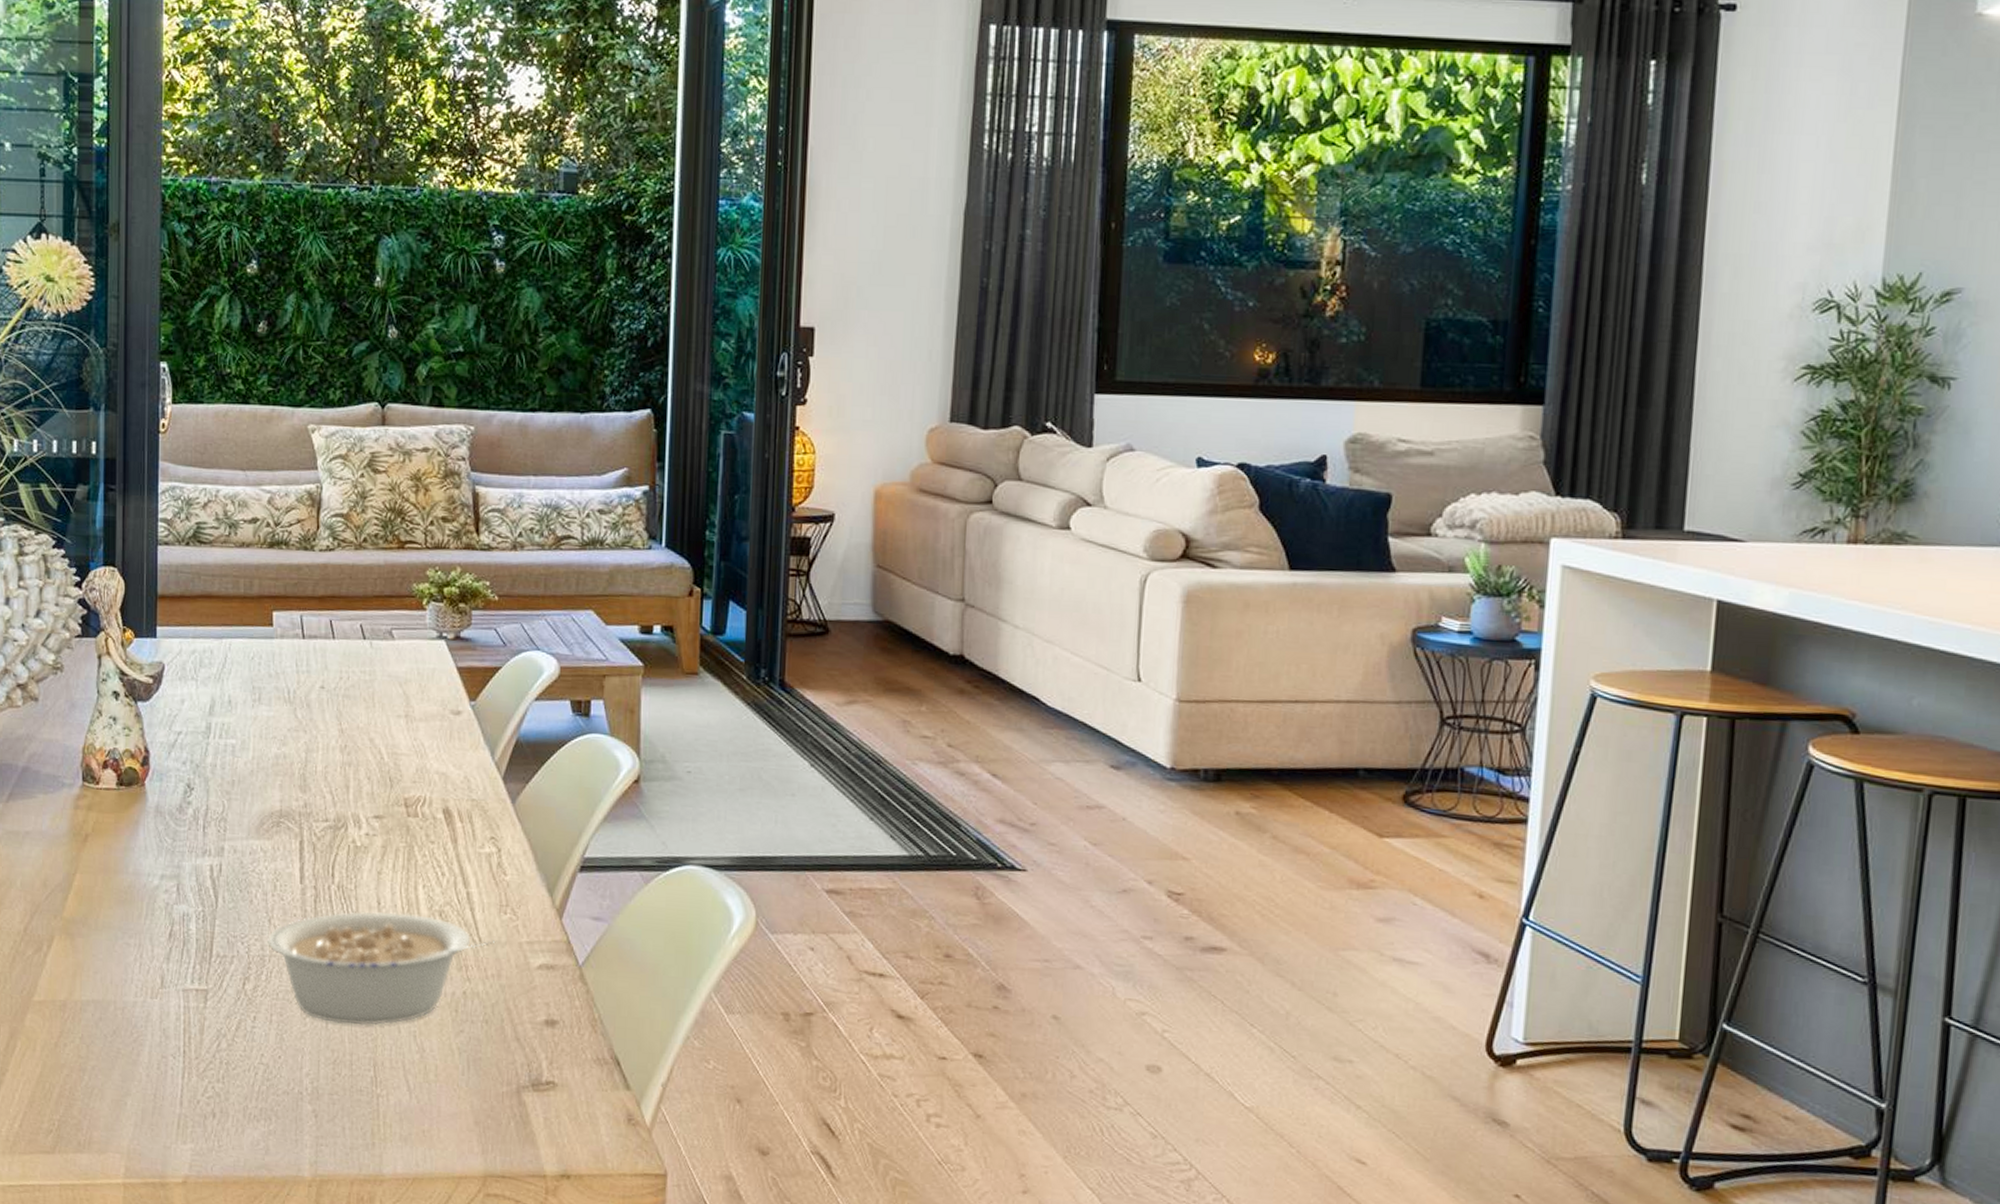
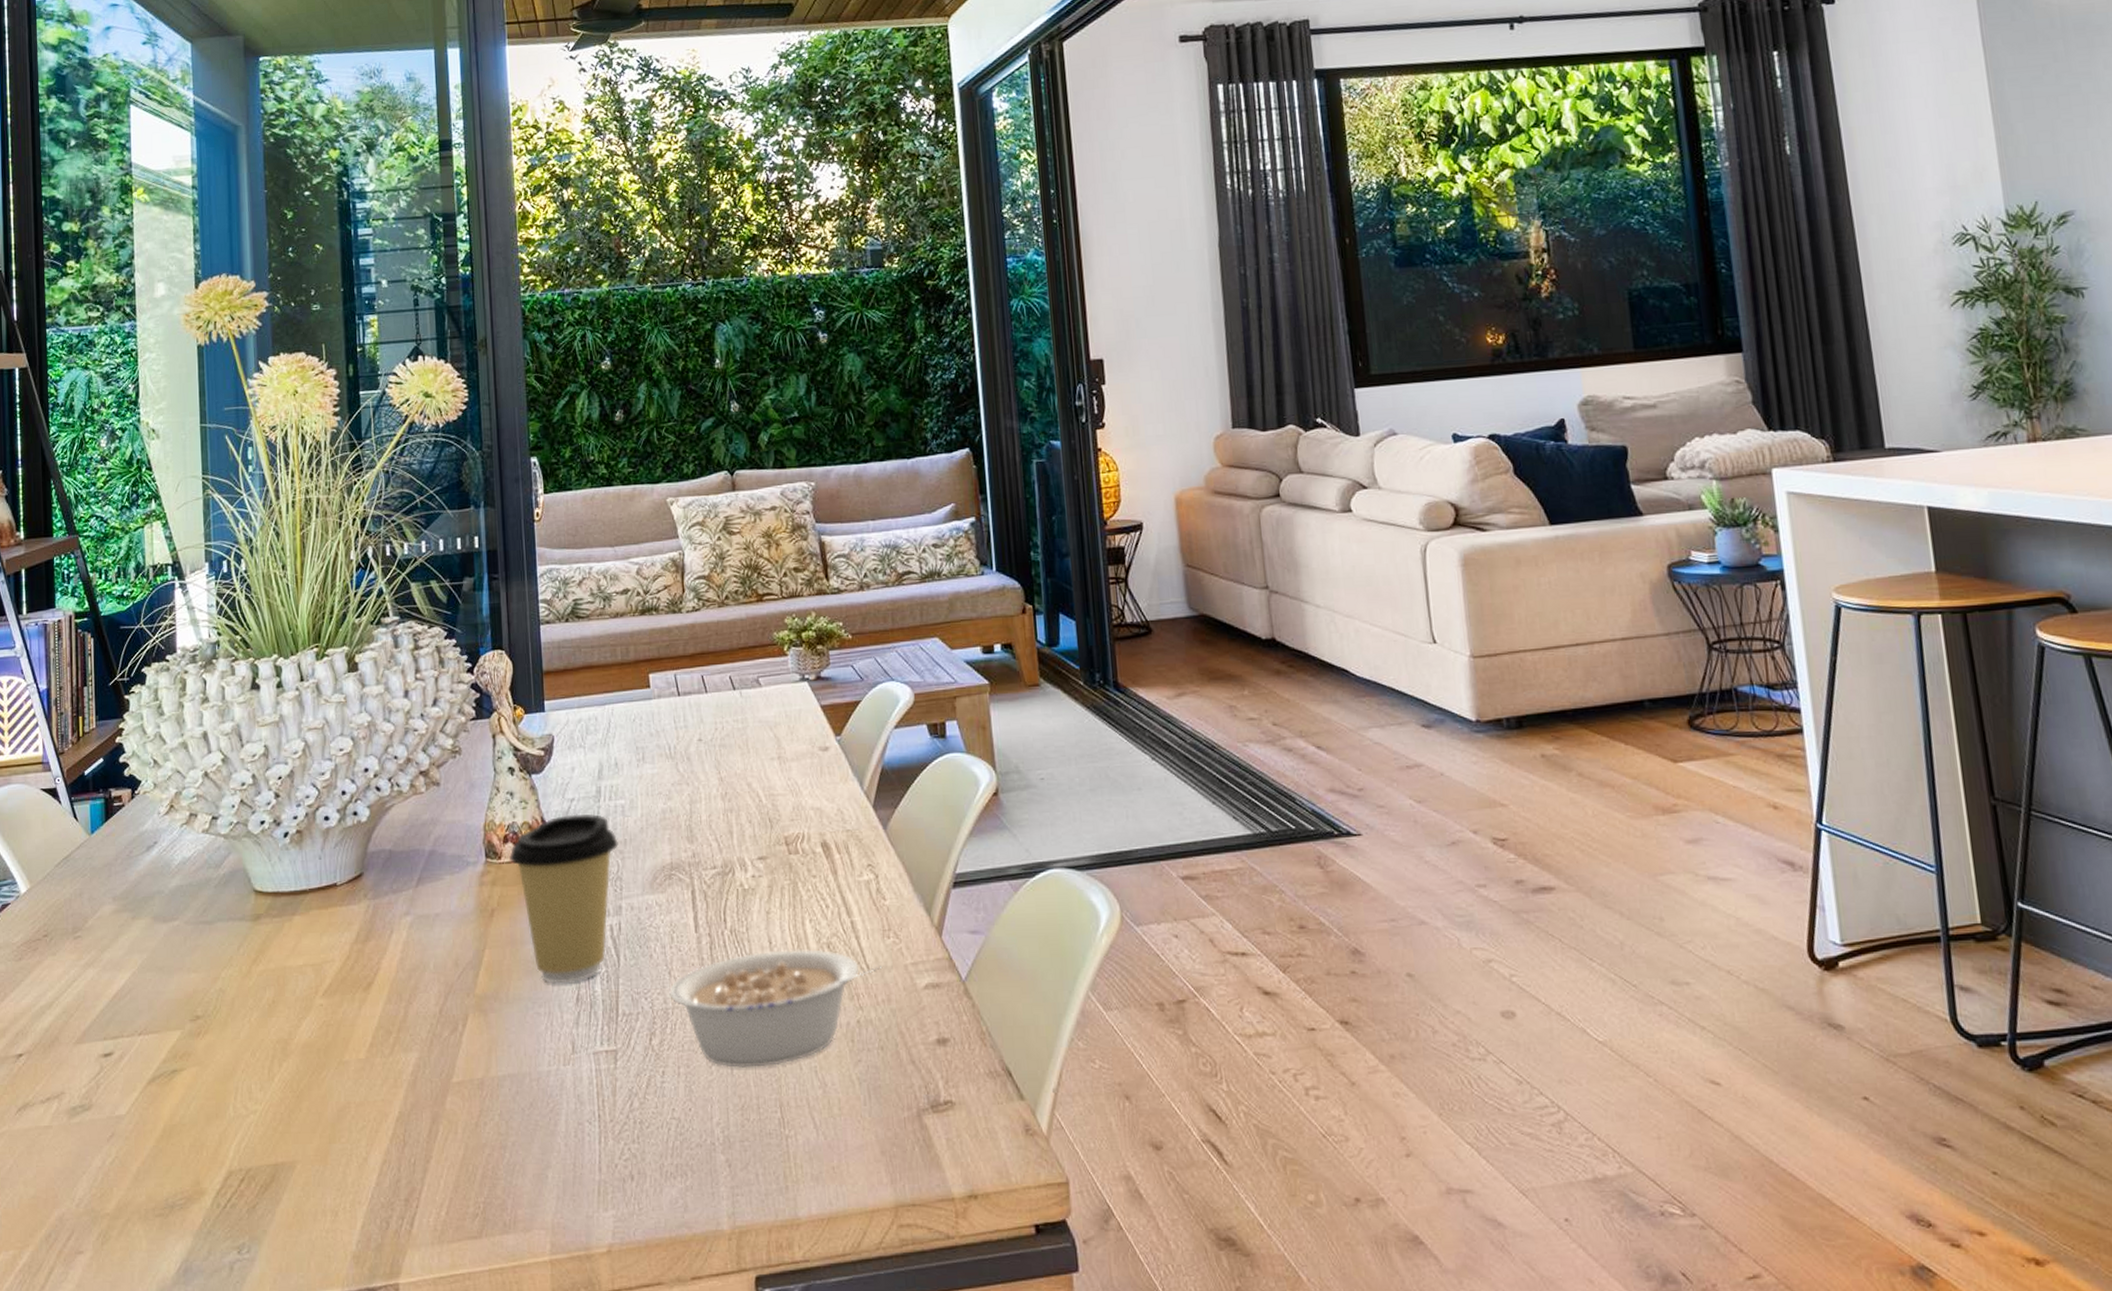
coffee cup: none [108,747,226,919] -> present [509,813,618,984]

